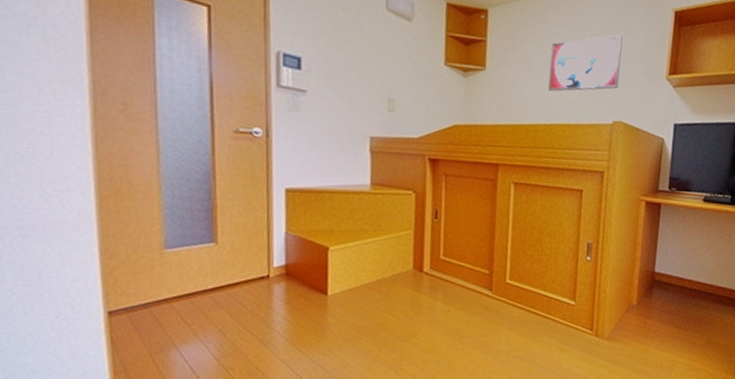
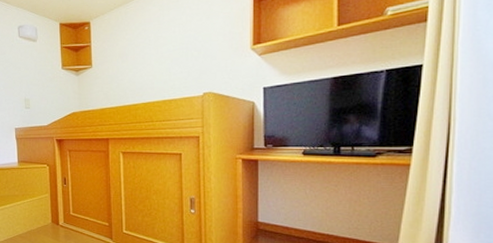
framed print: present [548,34,623,92] -> none [143,19,205,76]

